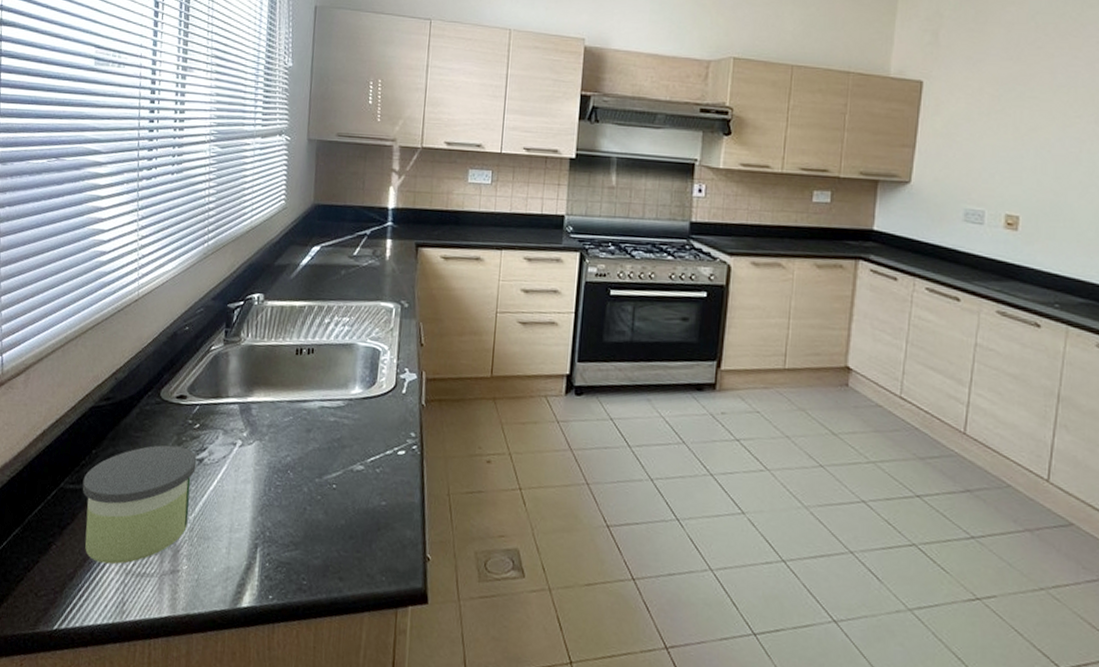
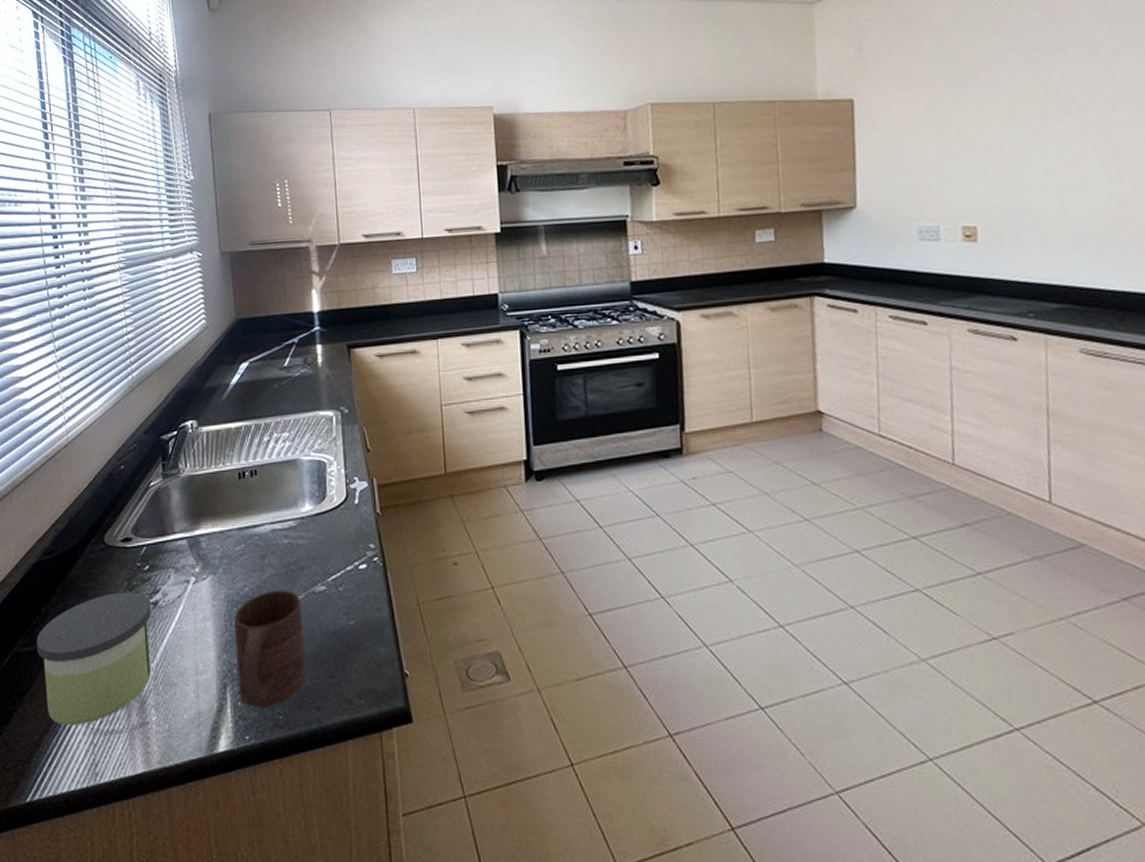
cup: none [268,463,339,572] -> present [234,590,306,708]

